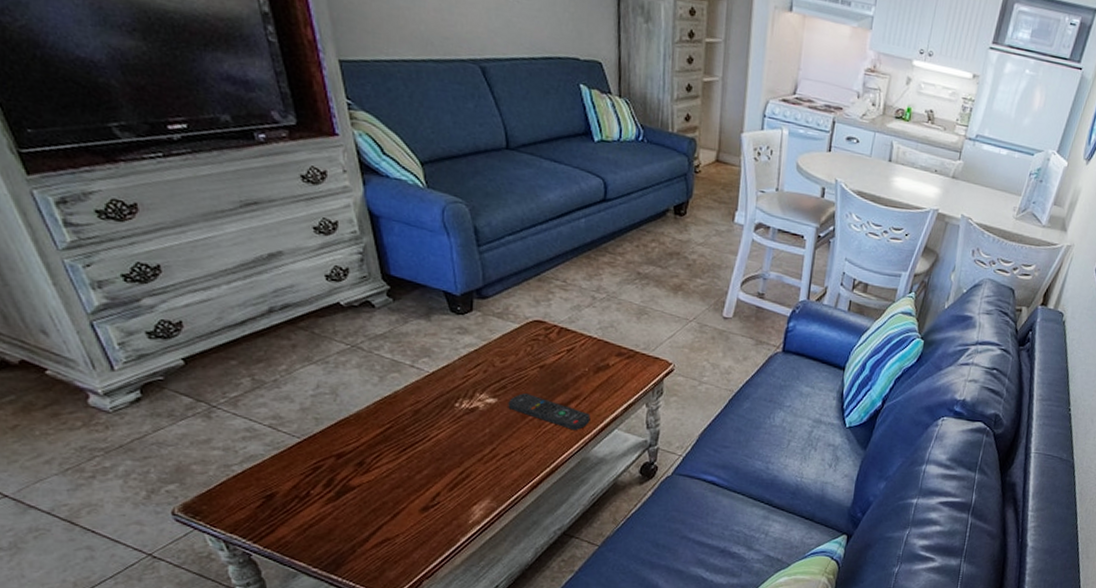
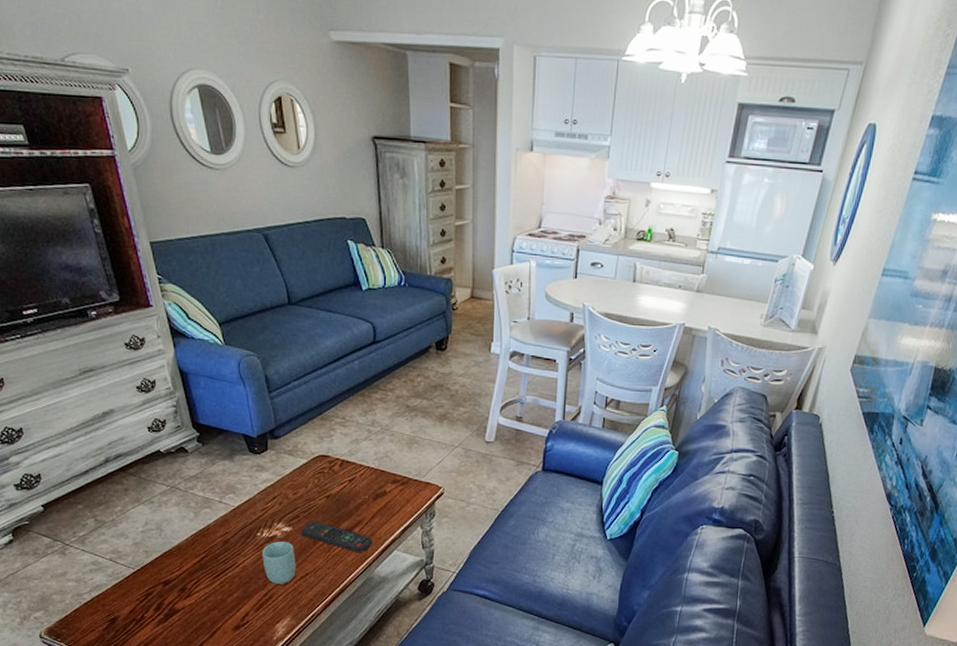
cup: none [460,414,500,462] -> present [262,541,296,584]

